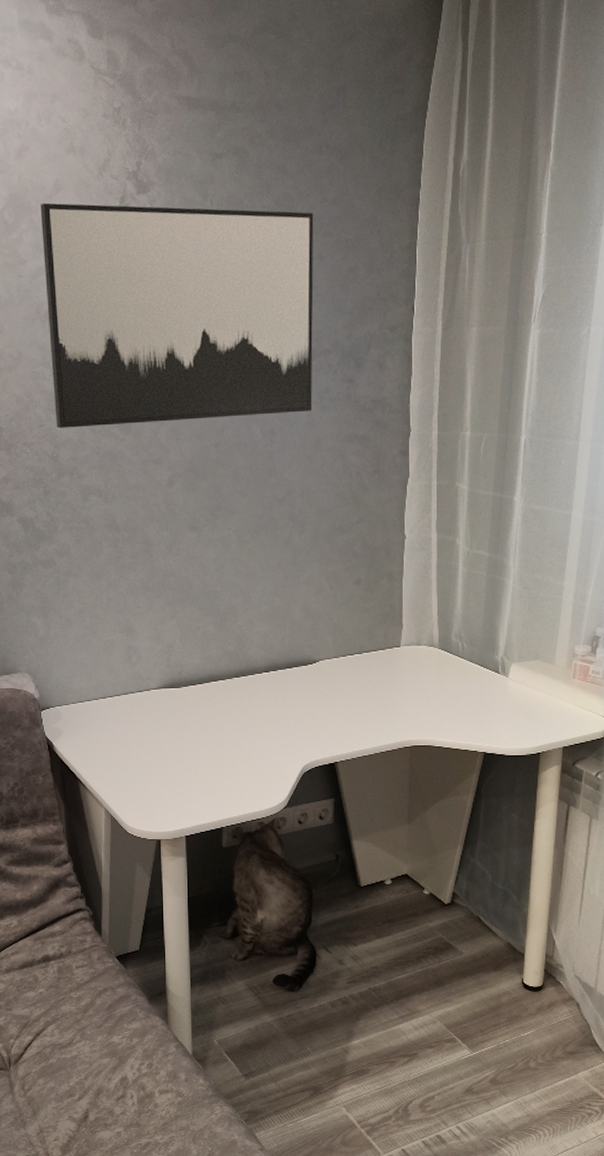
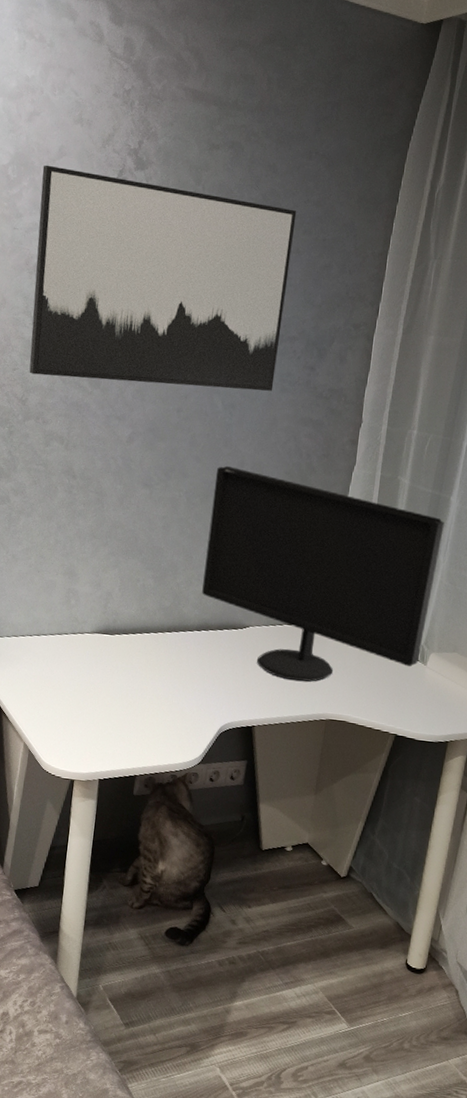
computer monitor: none [264,496,510,711] -> present [202,465,444,682]

